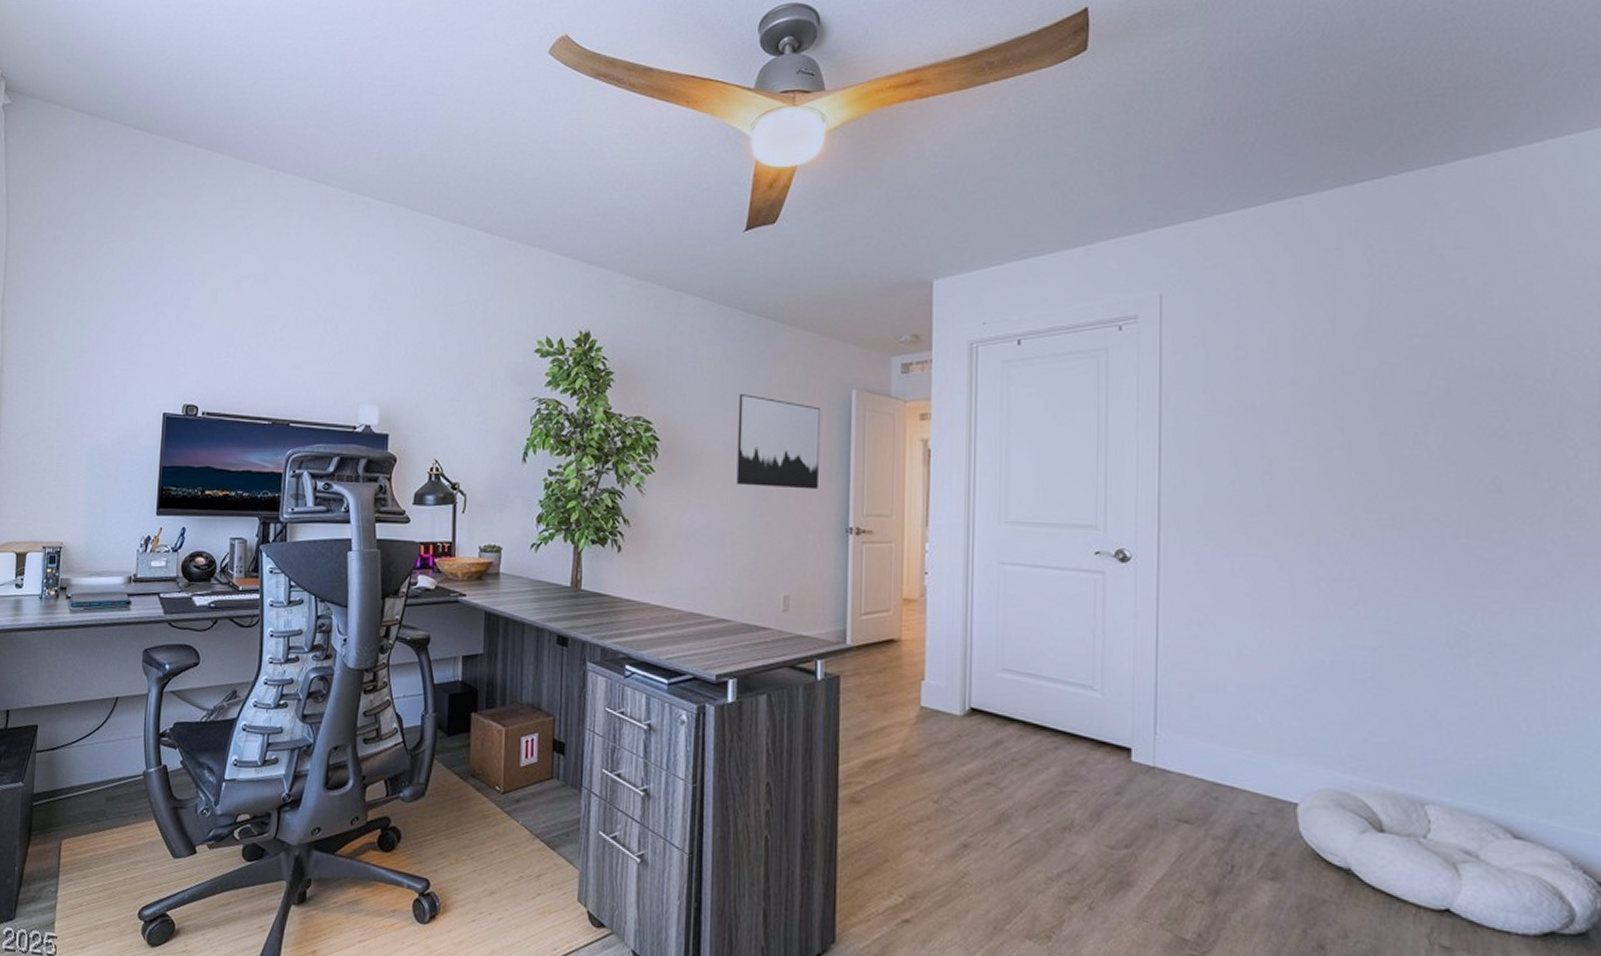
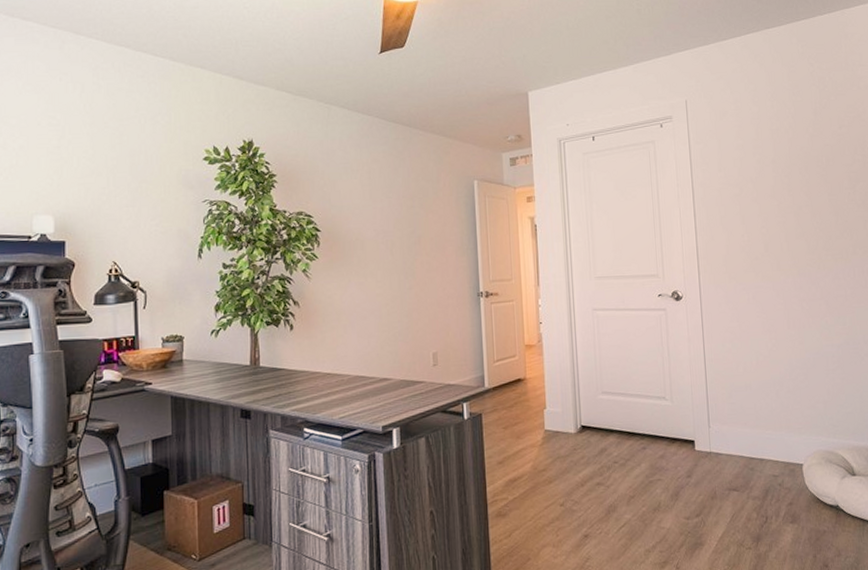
wall art: present [736,394,821,490] -> none [384,188,453,265]

